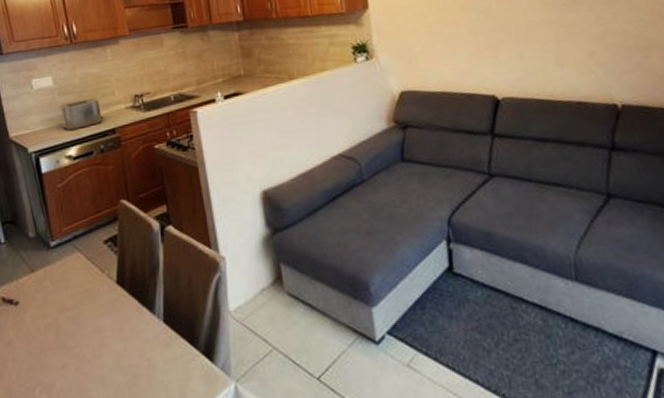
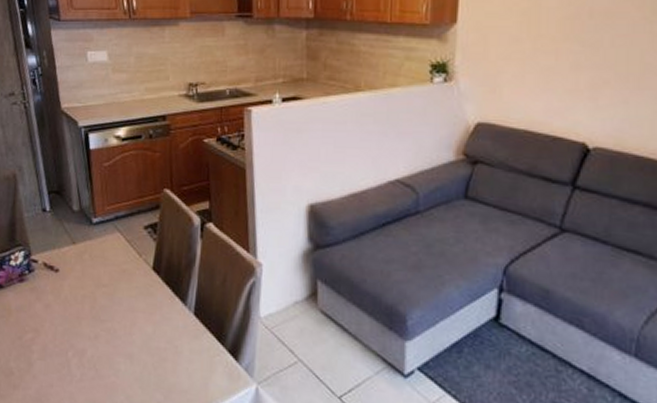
toaster: present [59,98,104,131] -> none [112,80,156,111]

